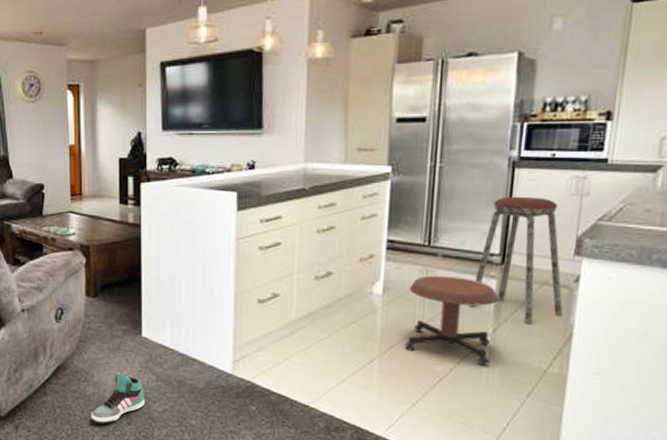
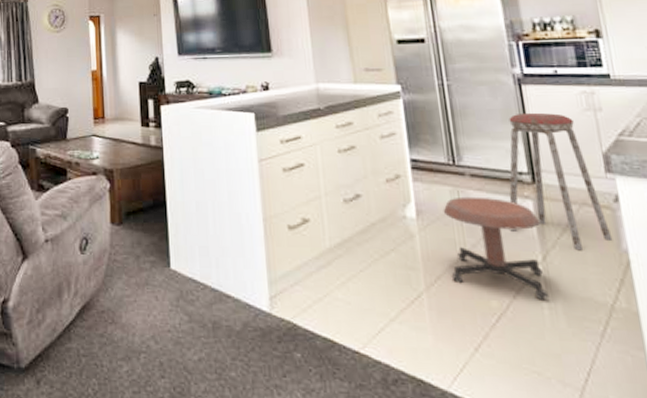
sneaker: present [90,372,145,424] -> none [119,312,178,377]

